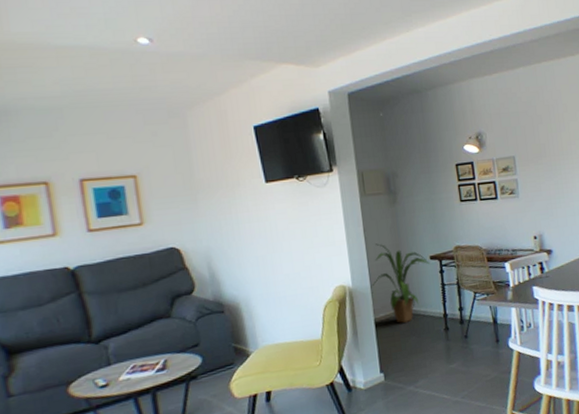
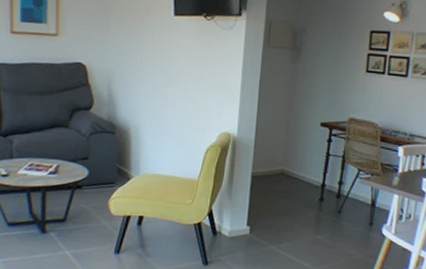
house plant: present [370,243,430,324] -> none [255,98,319,184]

